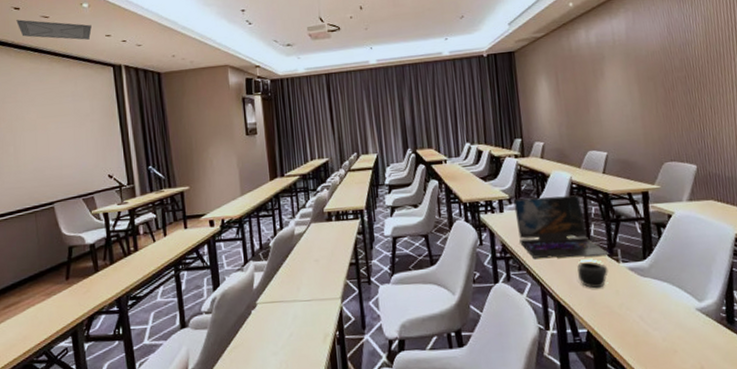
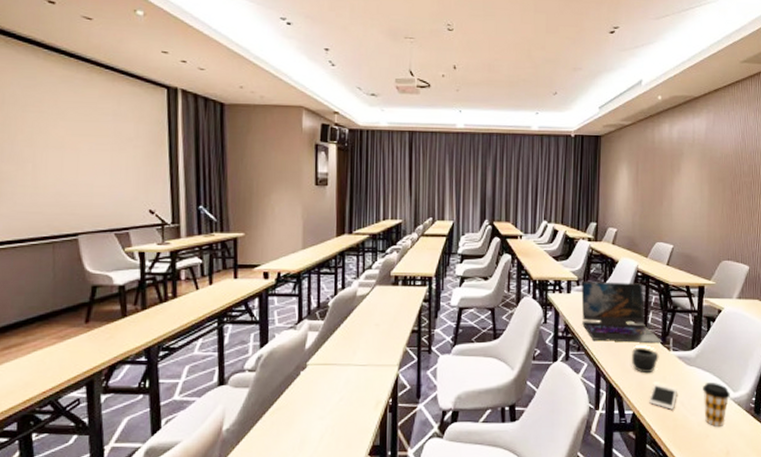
ceiling vent: present [16,19,92,40] -> none [49,16,145,53]
cell phone: none [603,298,634,325] -> present [649,384,677,410]
coffee cup: none [662,292,696,342] -> present [703,381,730,428]

